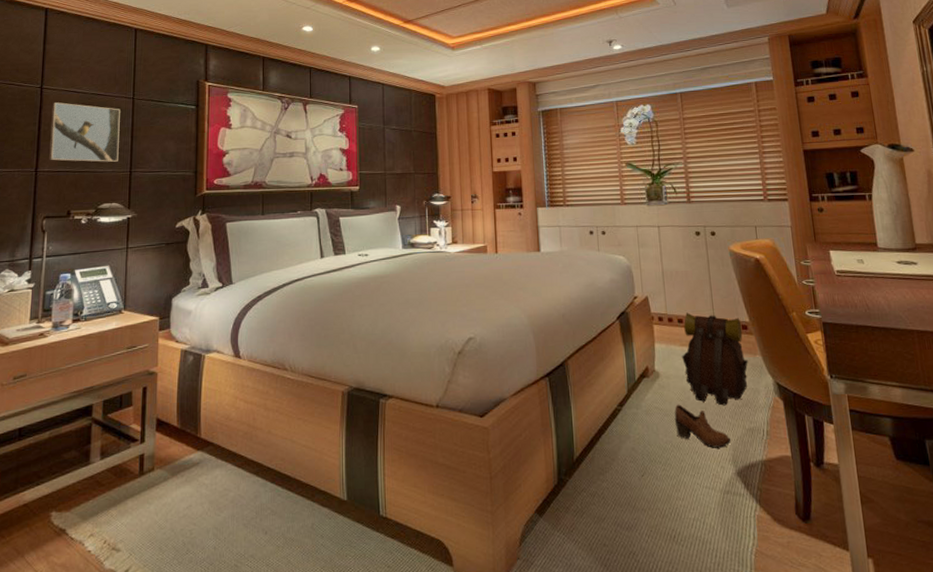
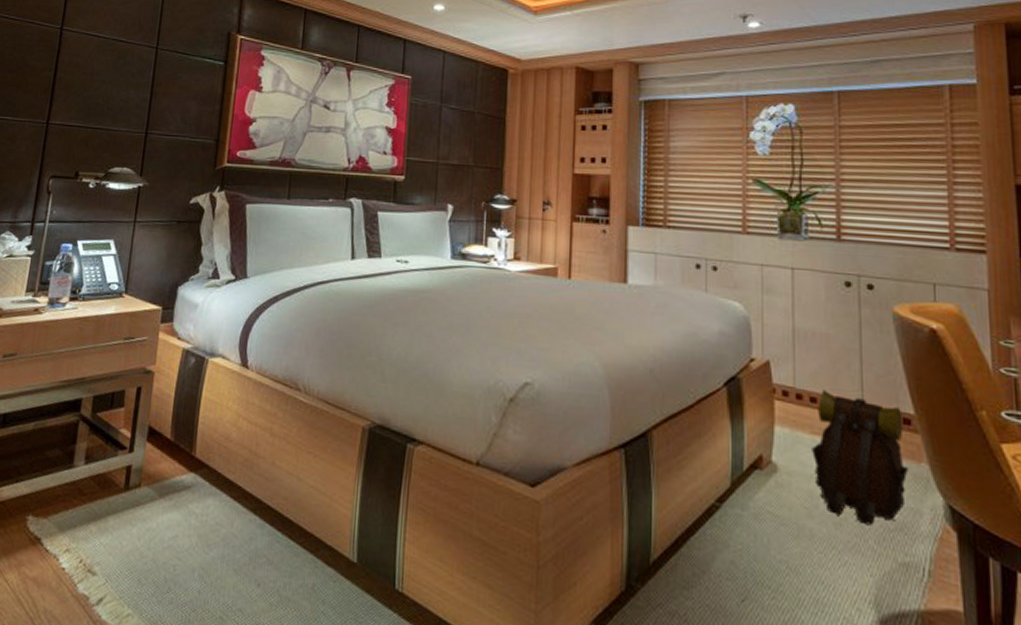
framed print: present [49,102,120,163] -> none [62,47,142,121]
shoe: present [674,404,732,448] -> none [794,512,875,583]

